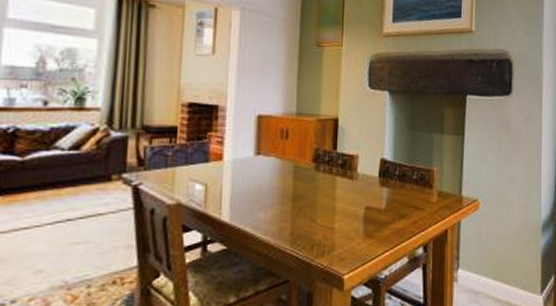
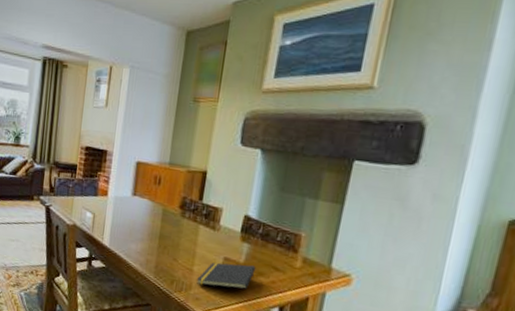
notepad: none [340,209,397,242] -> present [197,262,256,290]

